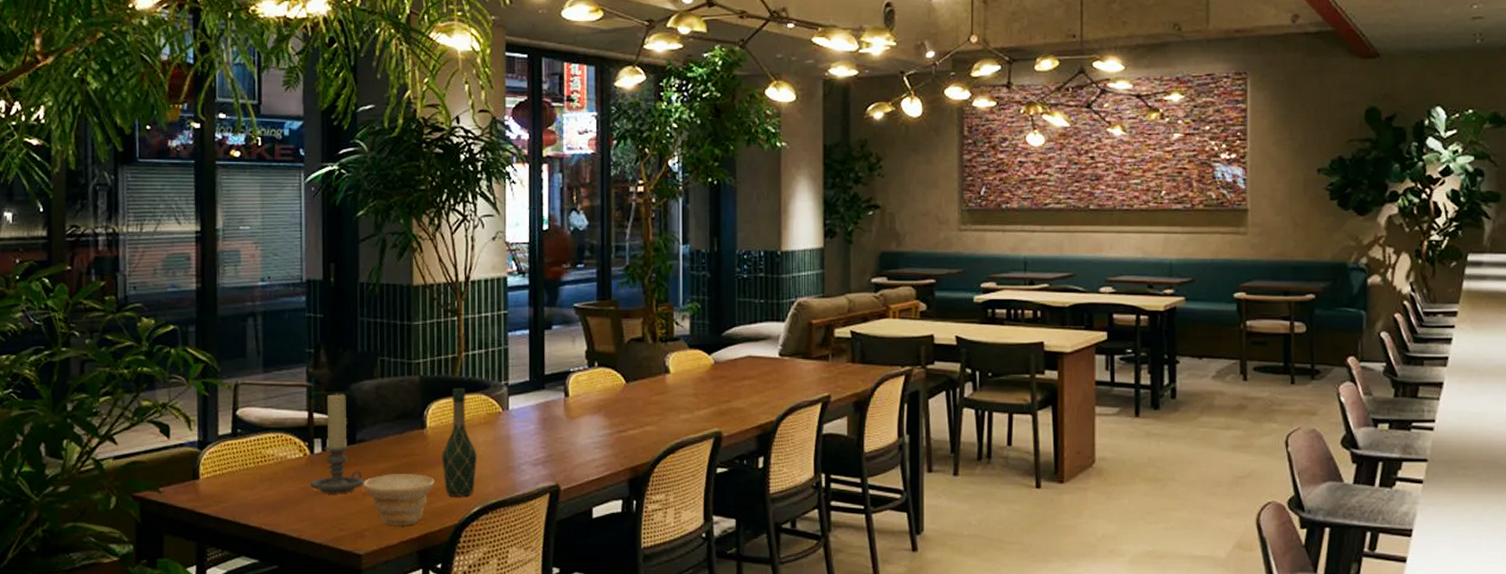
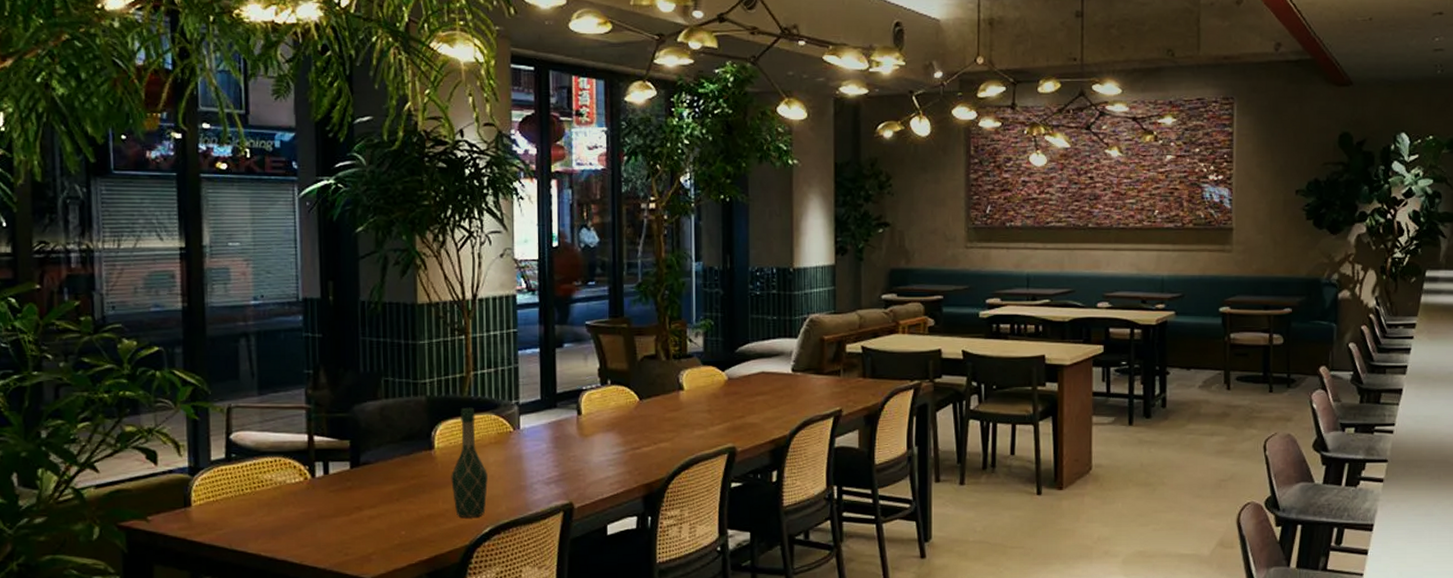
candle holder: present [310,393,365,495] -> none [312,415,371,519]
bowl: present [363,474,435,525] -> none [368,496,444,548]

